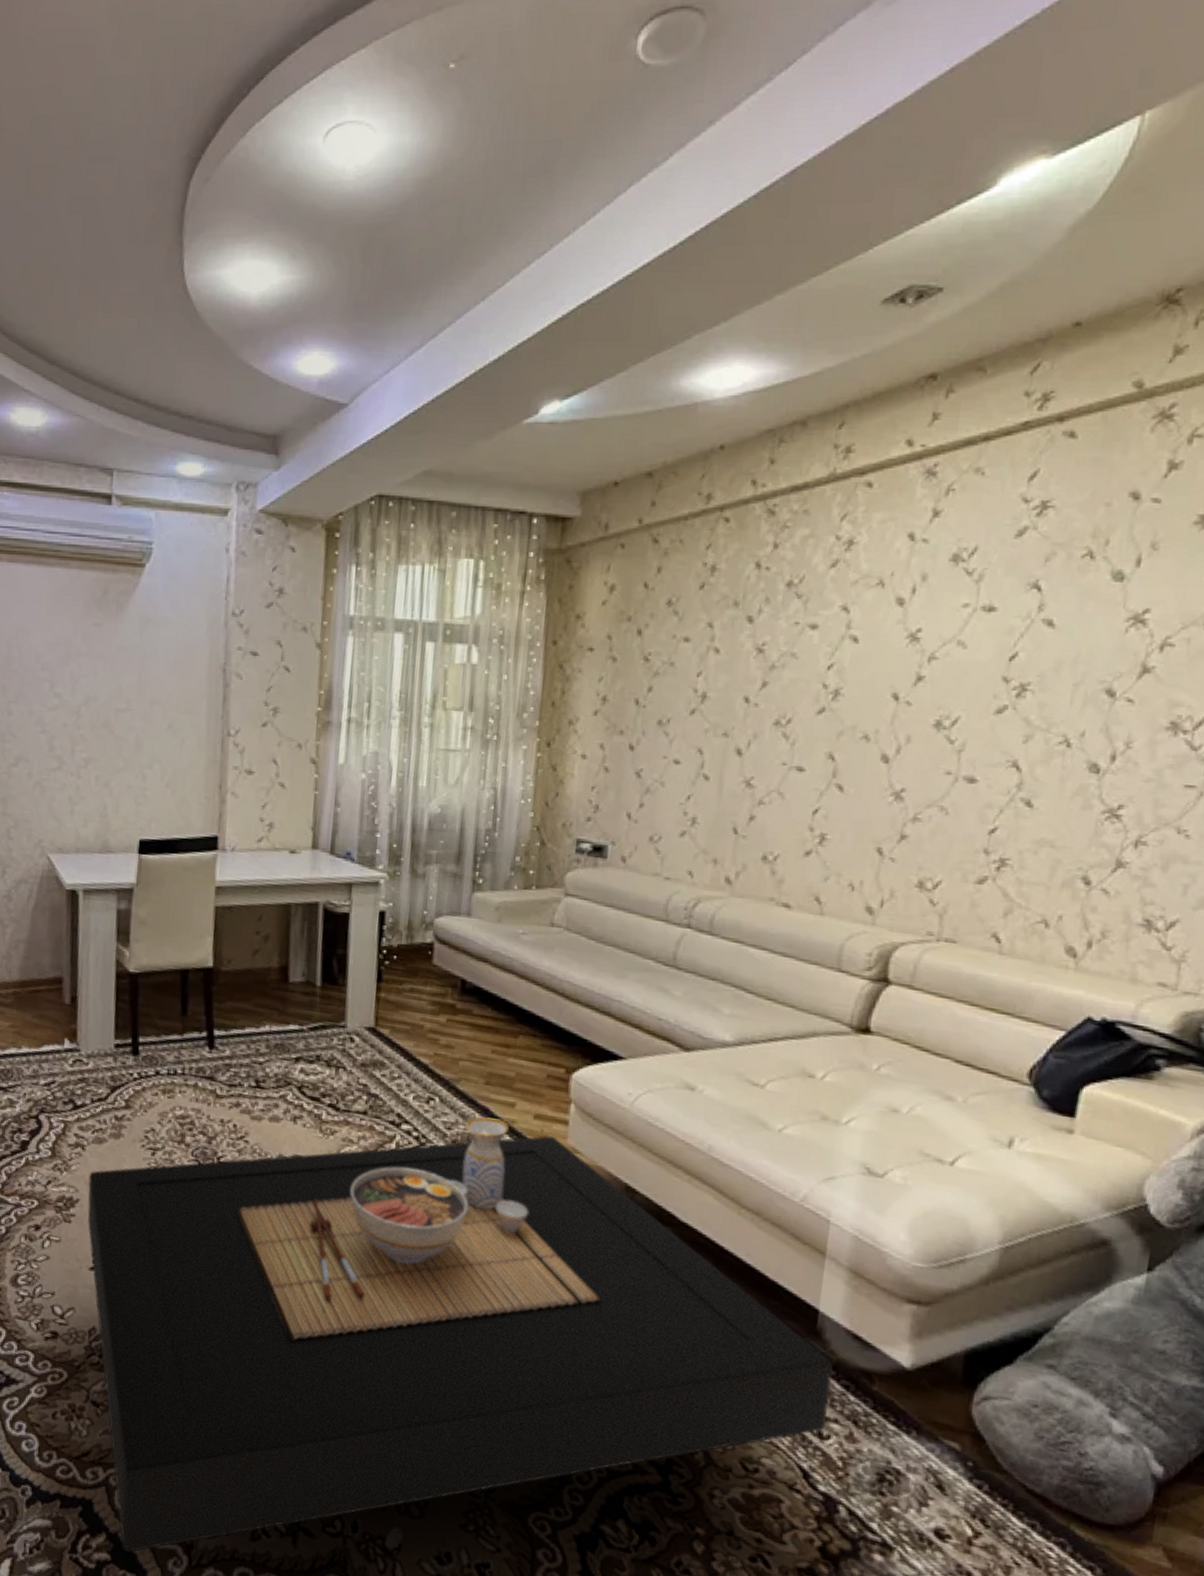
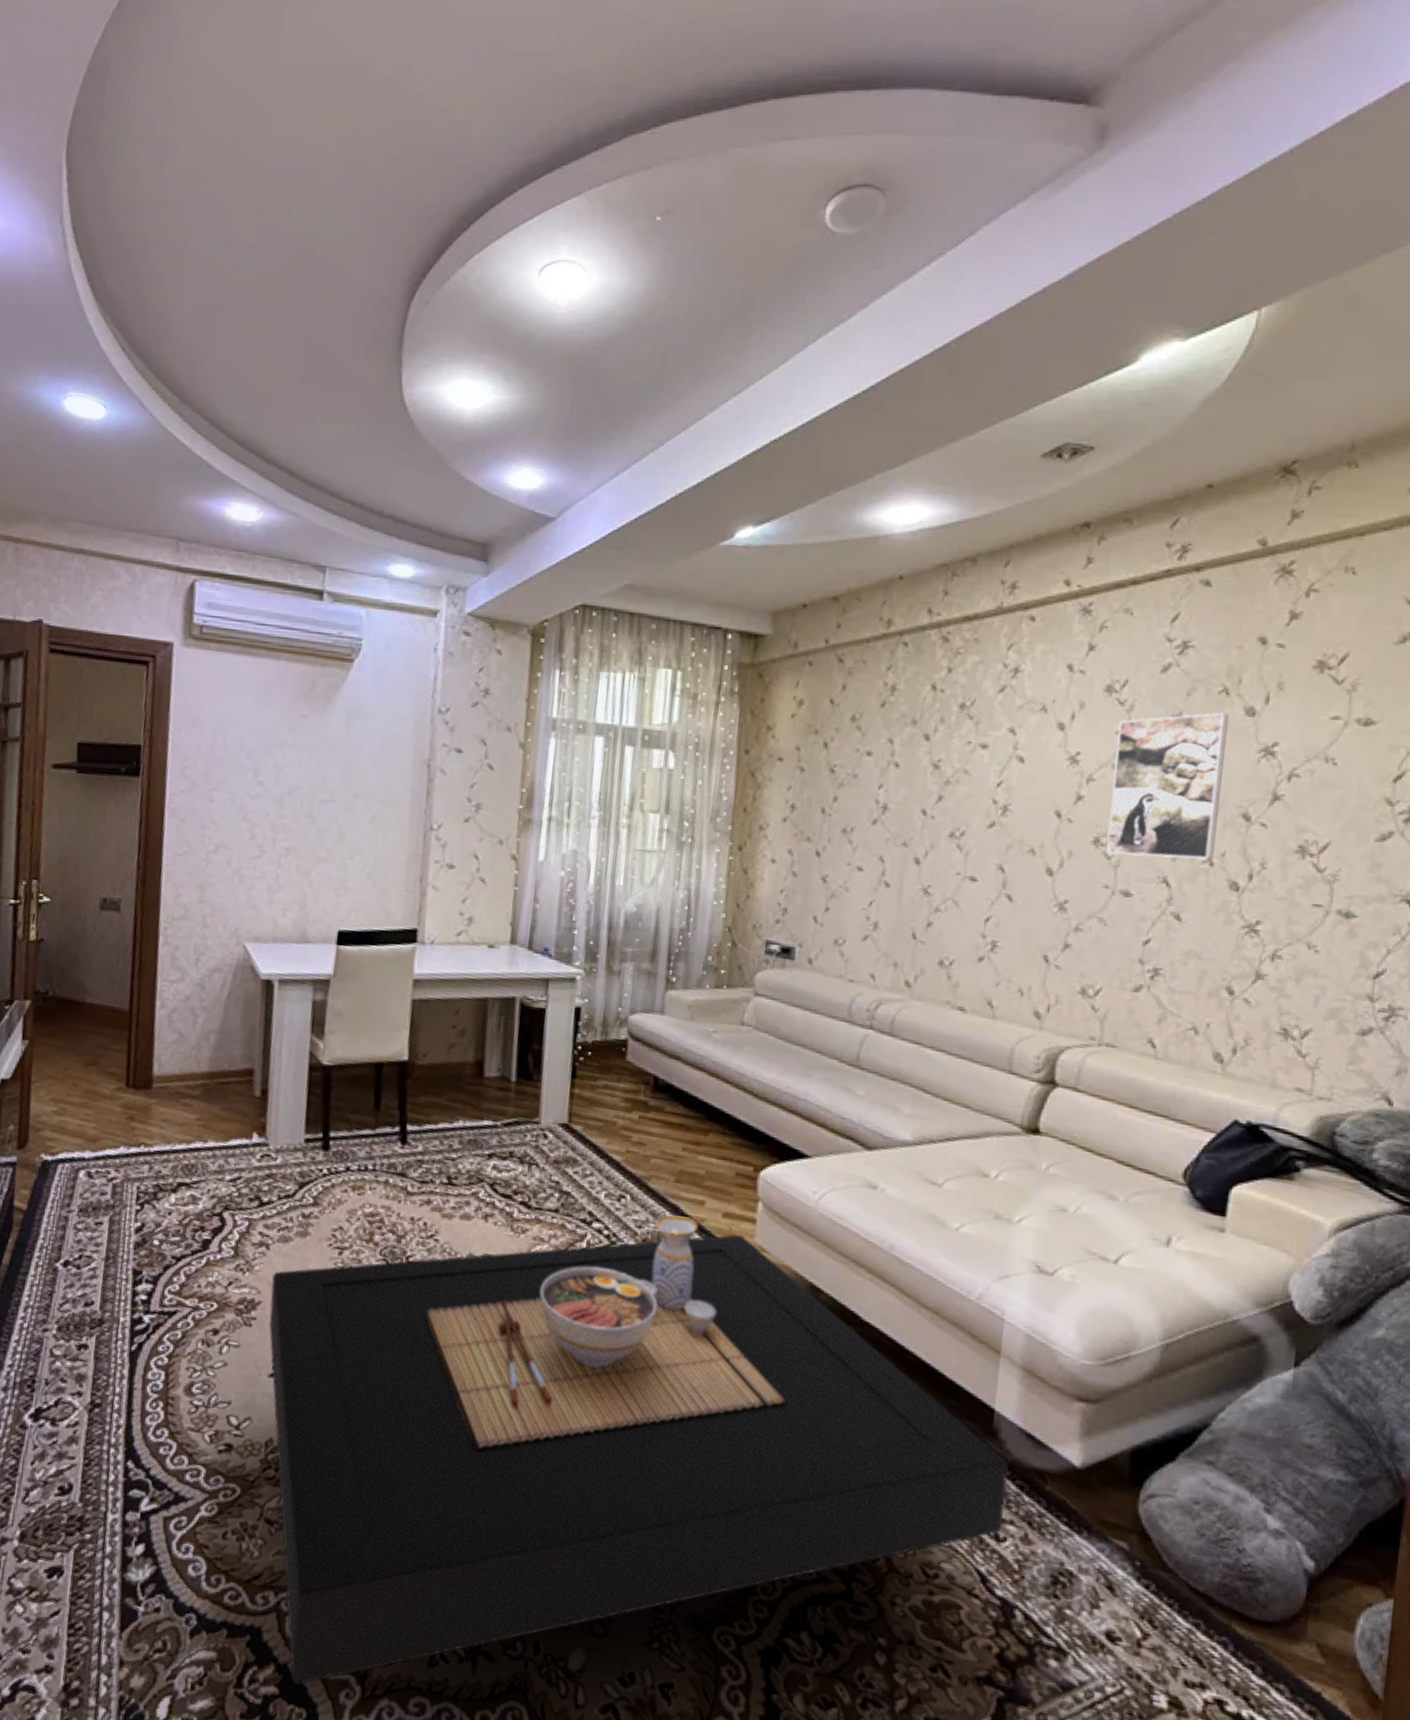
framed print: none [948,578,1093,741] -> present [1106,712,1229,860]

